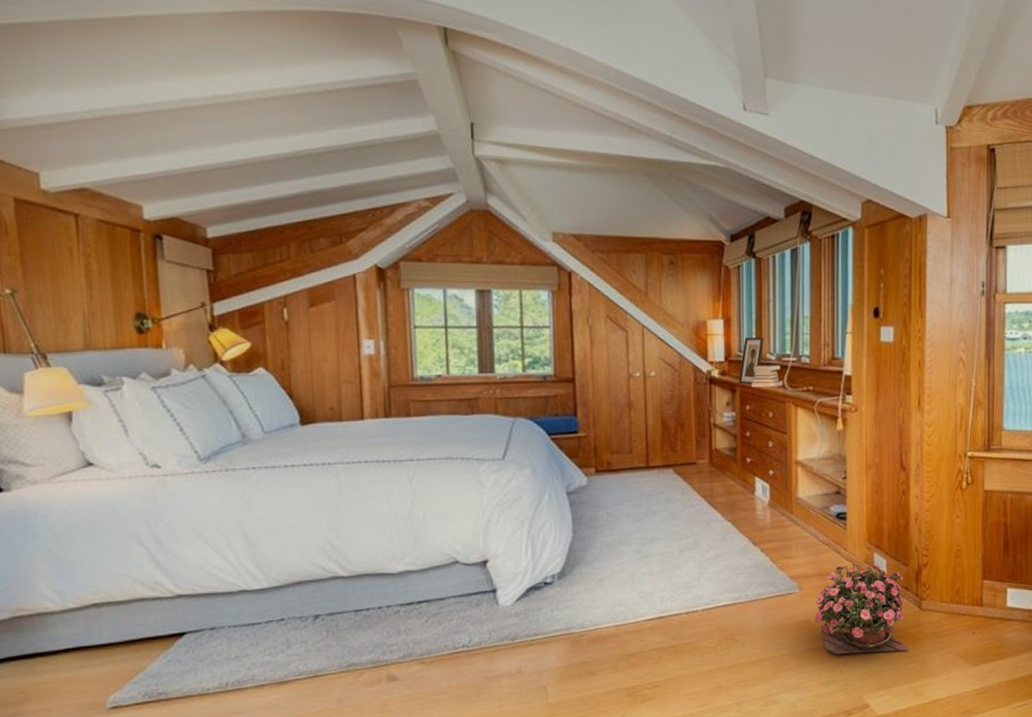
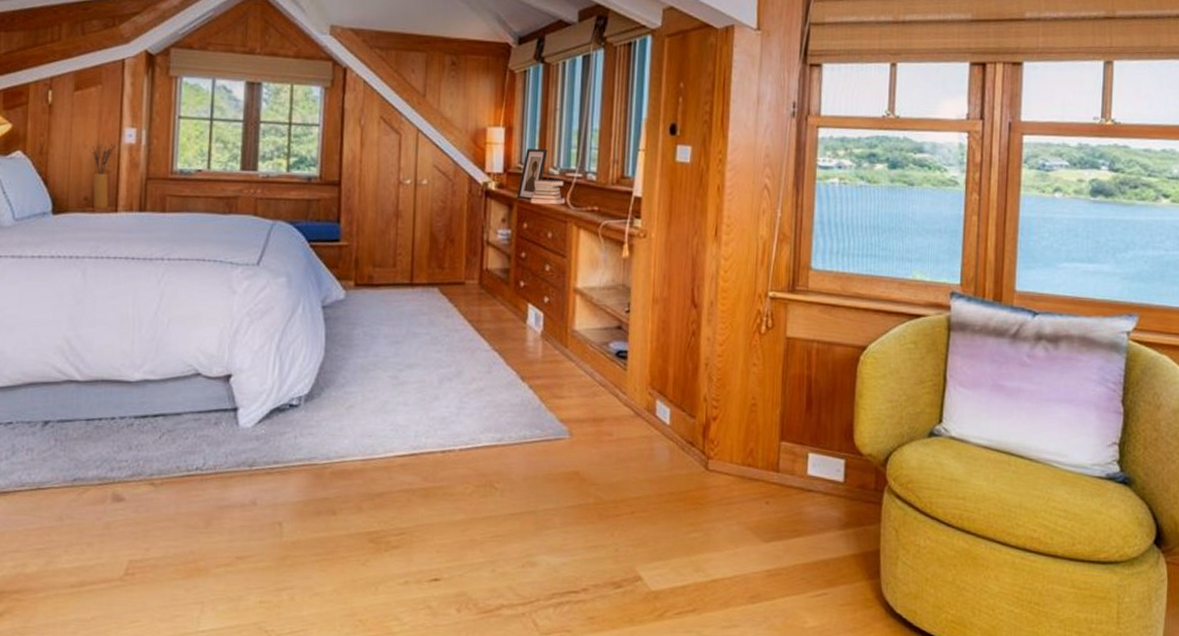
vase: none [333,356,355,418] -> present [92,144,116,210]
potted flower: present [815,562,910,655] -> none [585,408,692,517]

